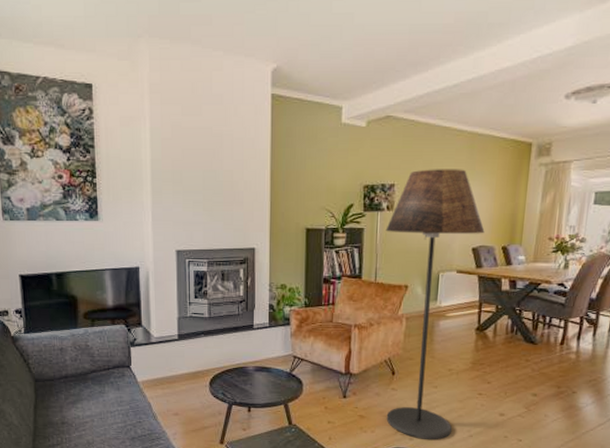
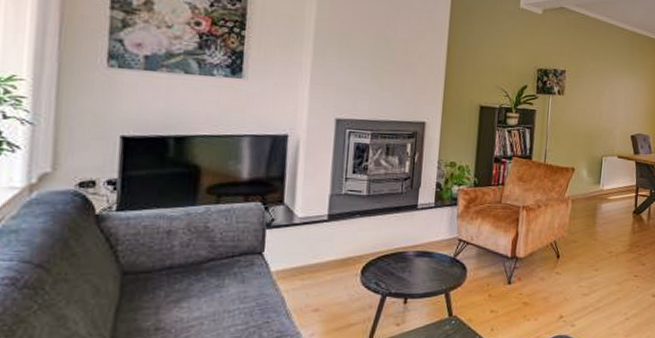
floor lamp: present [385,169,485,441] -> none [549,59,642,326]

